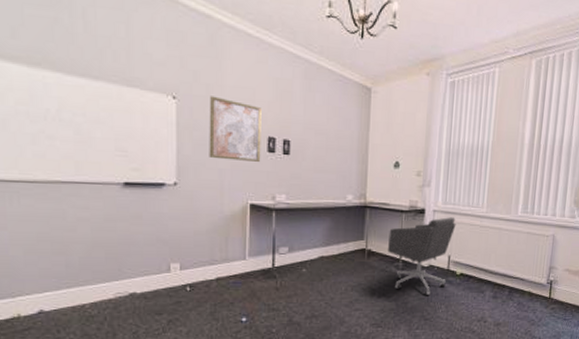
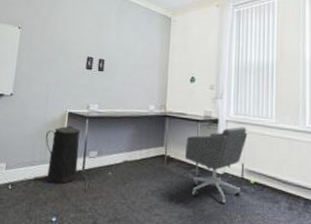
wall art: present [209,96,262,162] -> none [40,26,84,77]
trash can: none [224,219,267,284] -> present [45,126,81,184]

